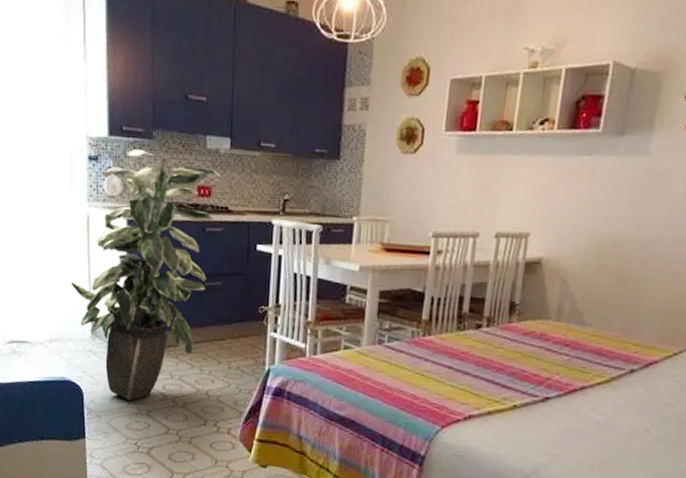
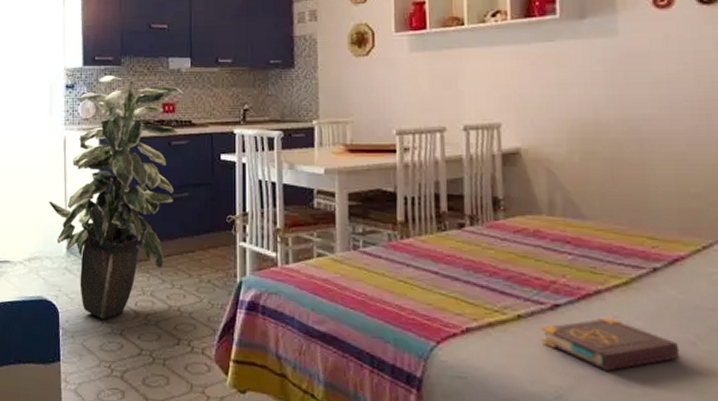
book: none [529,408,637,452] -> present [540,317,680,371]

